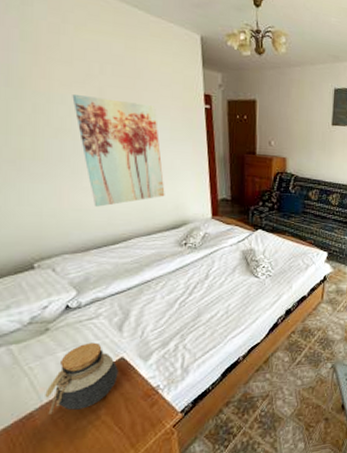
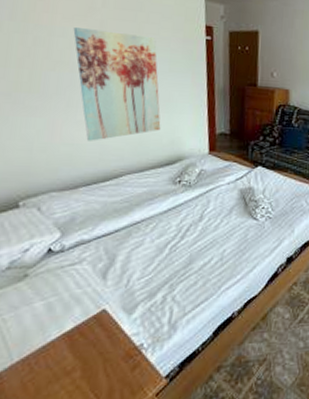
jar: present [45,342,118,415] -> none [16,291,99,376]

